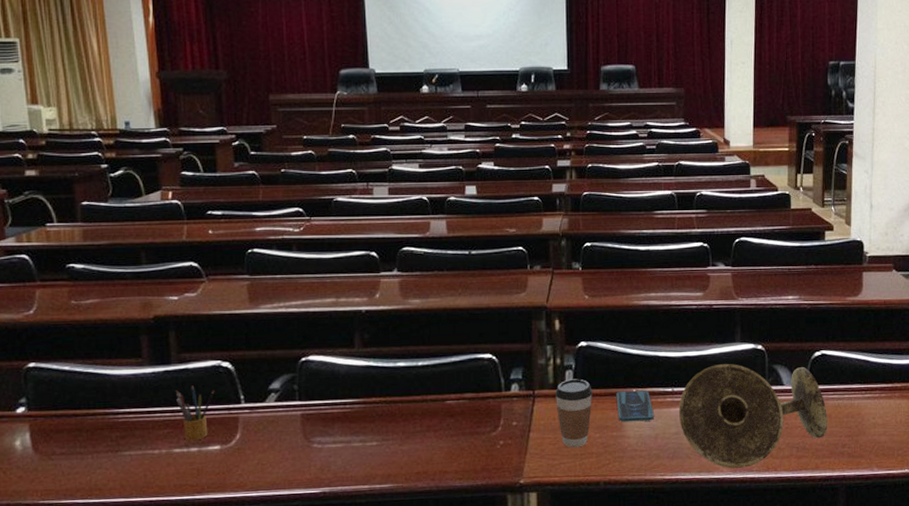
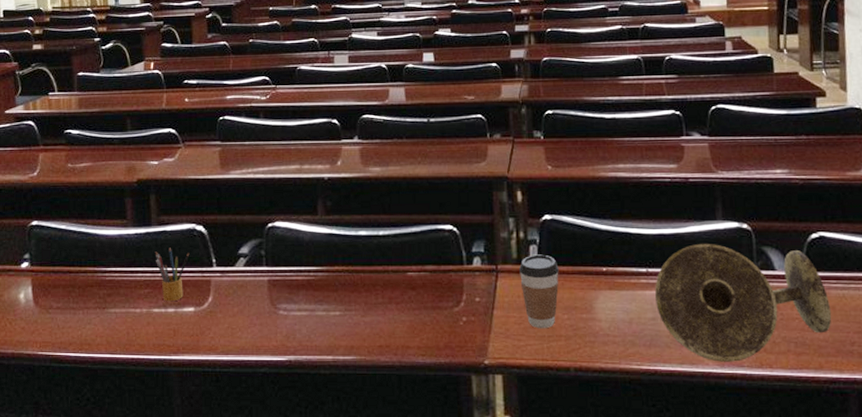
smartphone: present [616,390,654,422] -> none [584,269,627,304]

